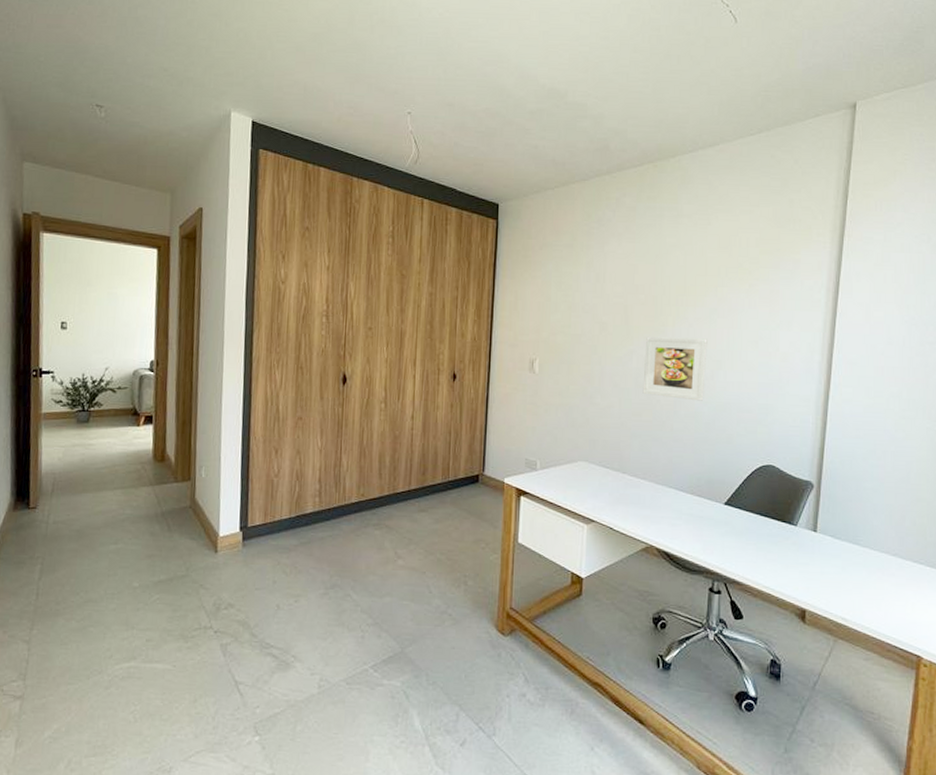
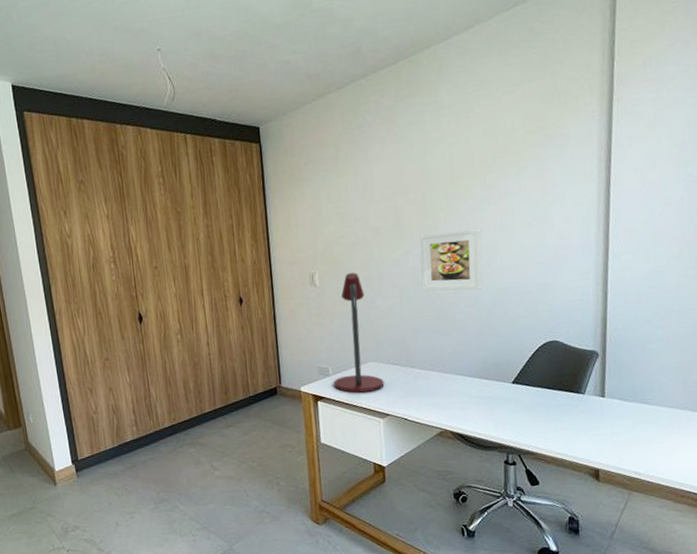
desk lamp: none [540,365,593,493] -> present [334,272,384,393]

